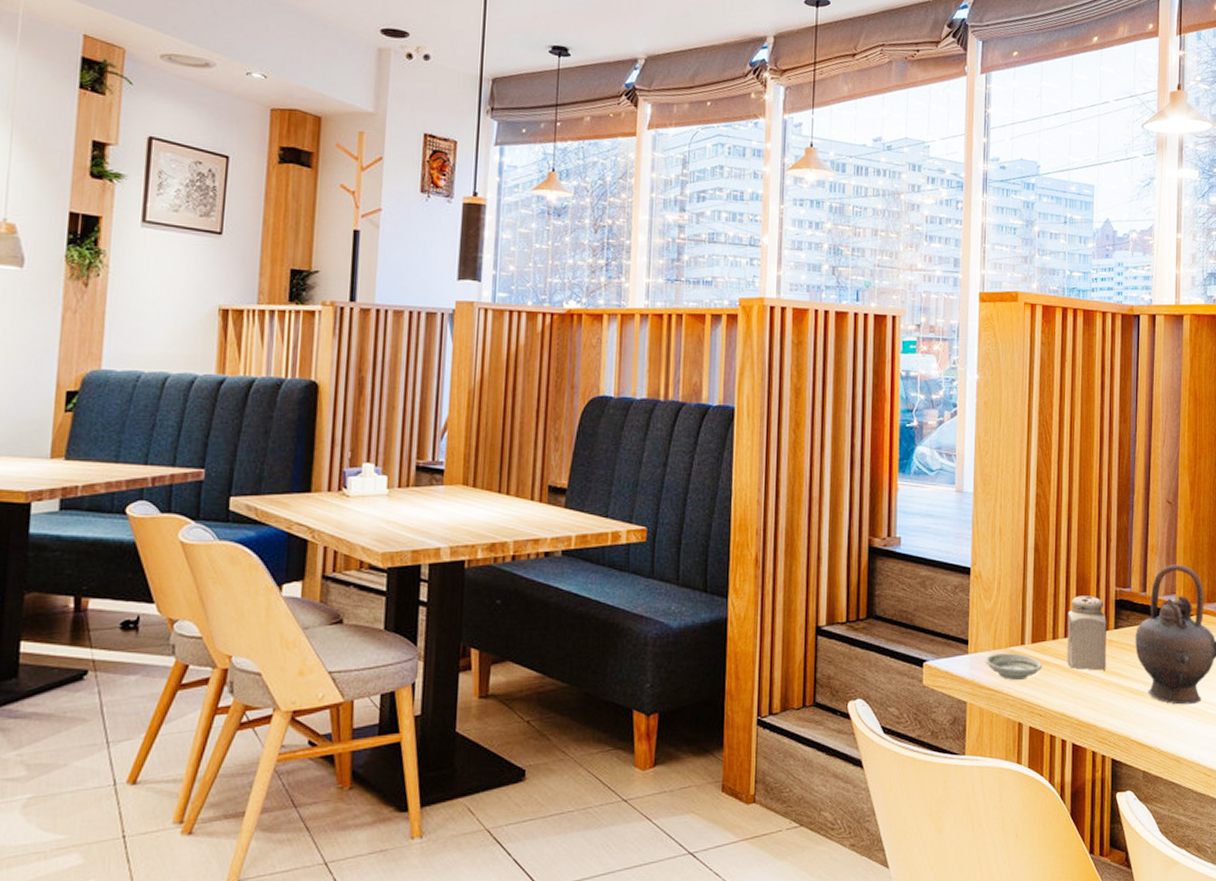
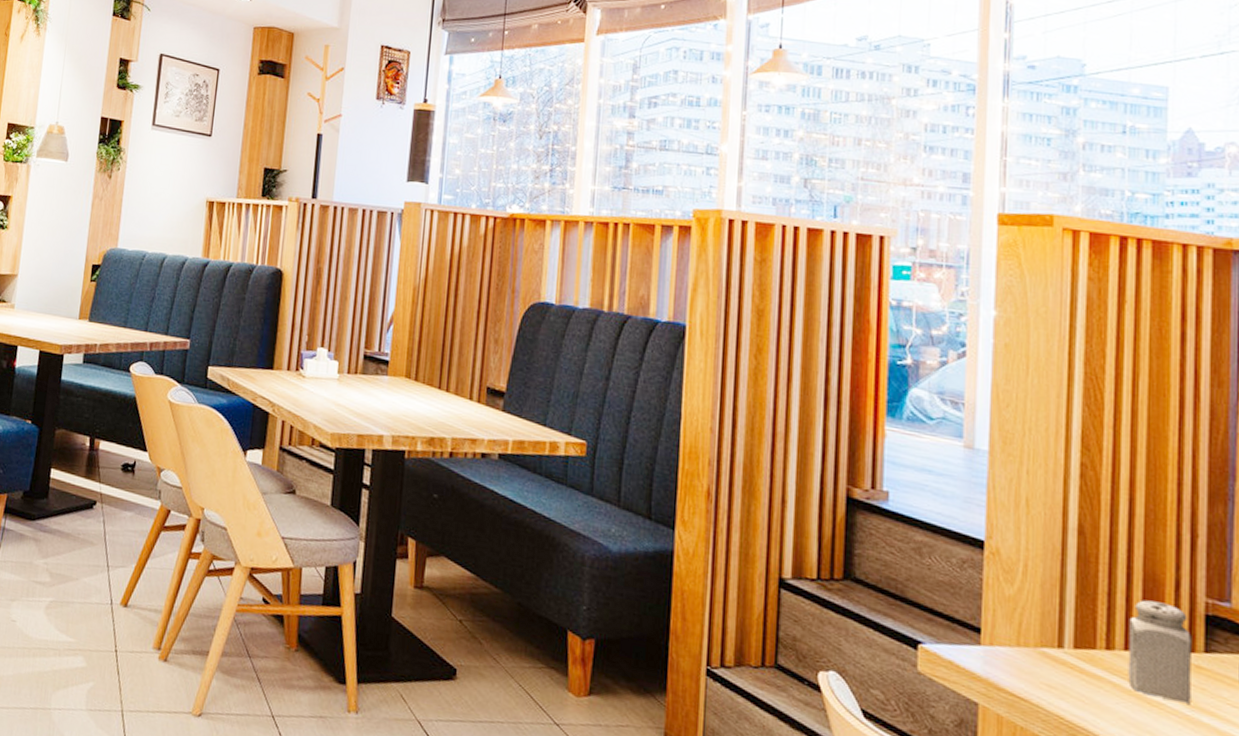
saucer: present [985,653,1043,681] -> none [1004,651,1091,693]

